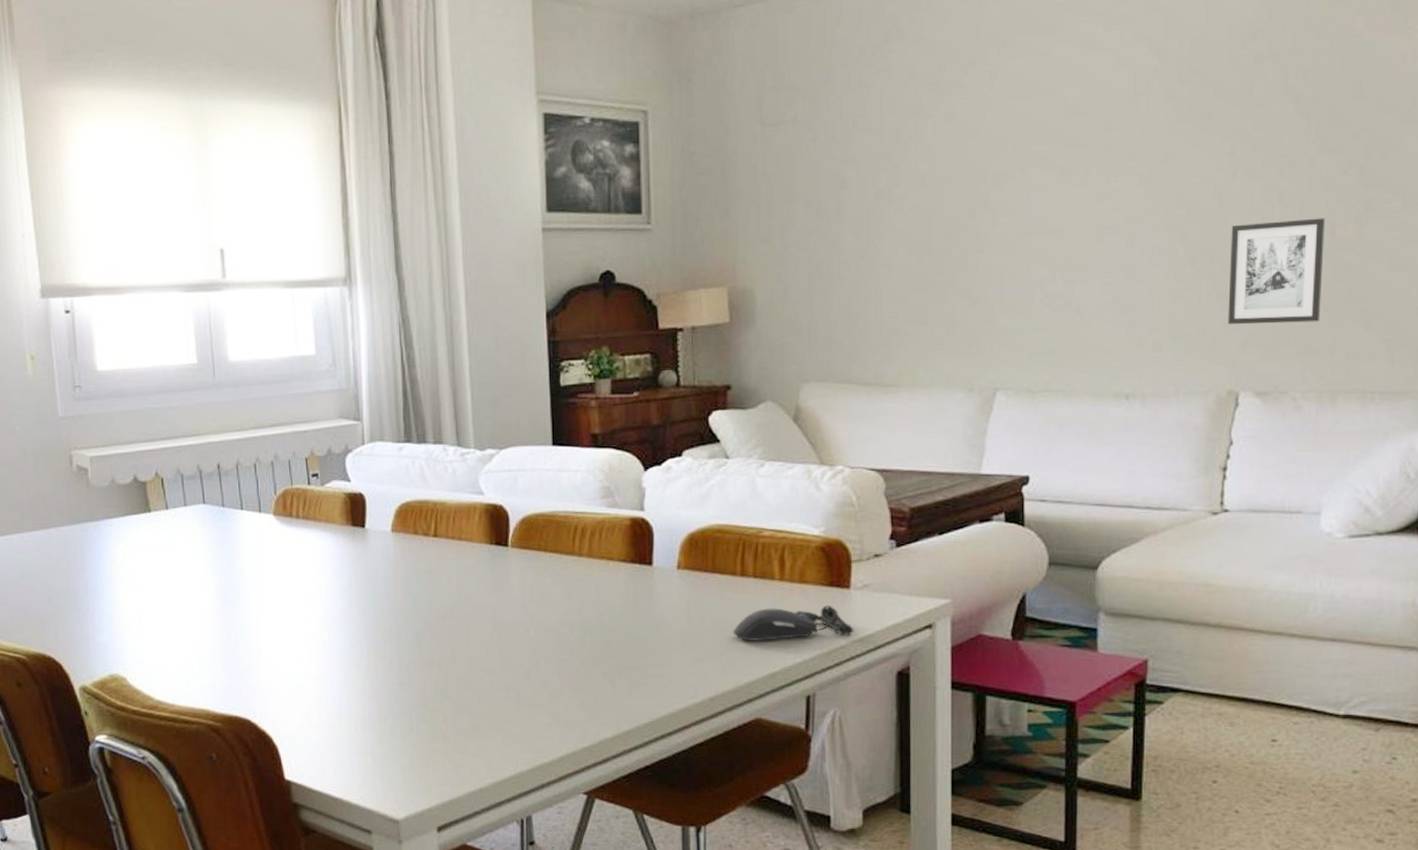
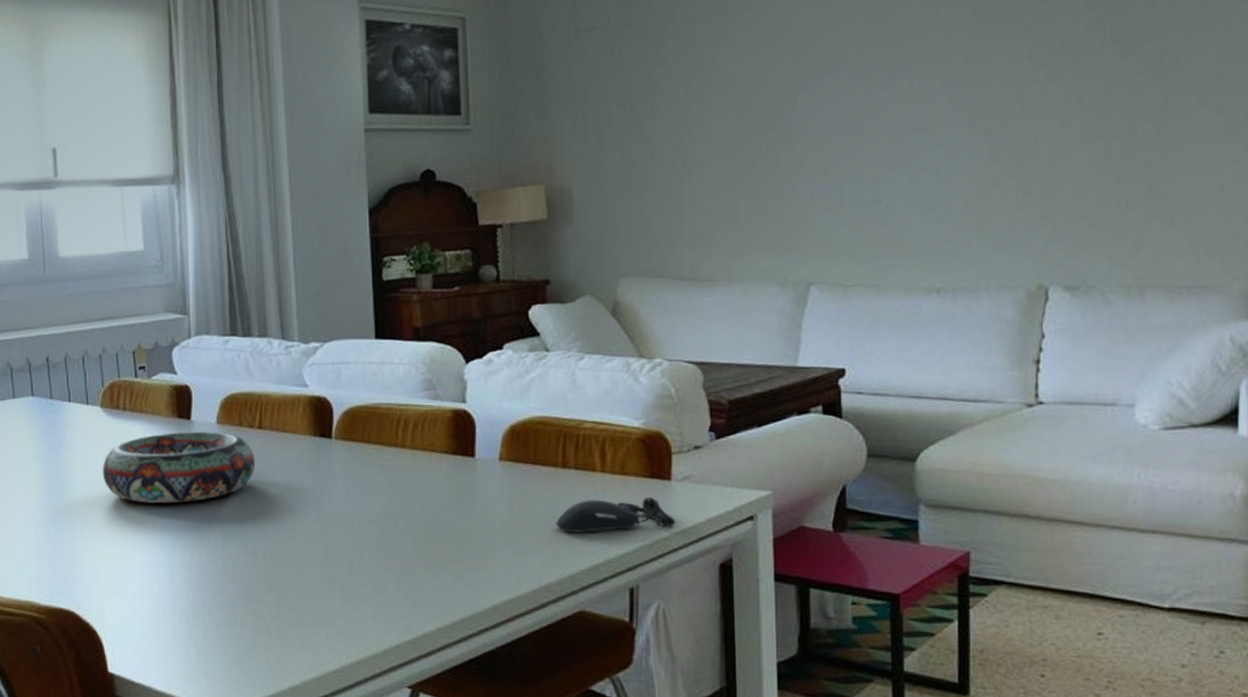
decorative bowl: none [276,540,431,613] -> present [102,432,256,504]
wall art: present [1227,218,1325,325] -> none [1033,118,1125,221]

